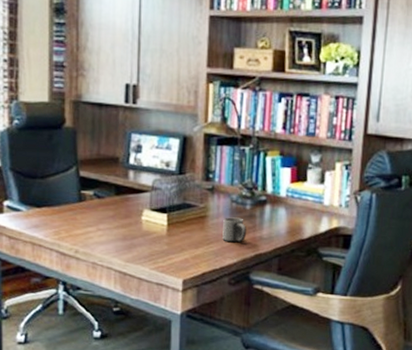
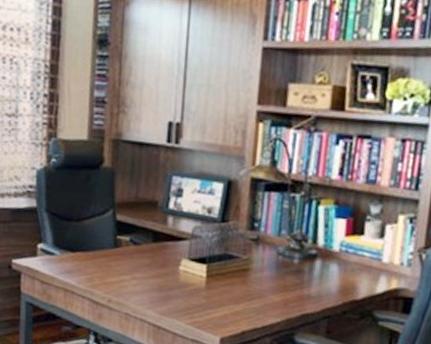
mug: present [222,217,247,243] -> none [266,271,294,300]

